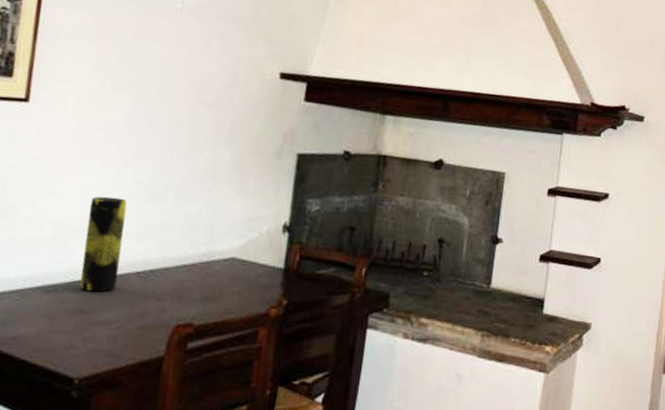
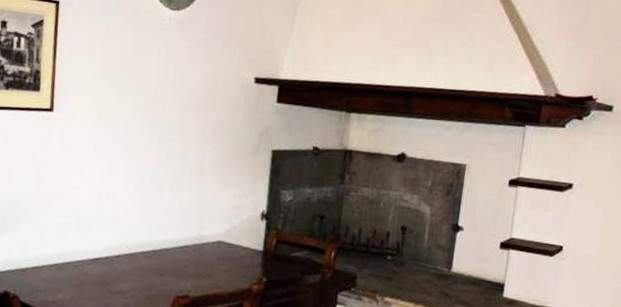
vase: present [80,196,127,293] -> none [100,189,133,268]

